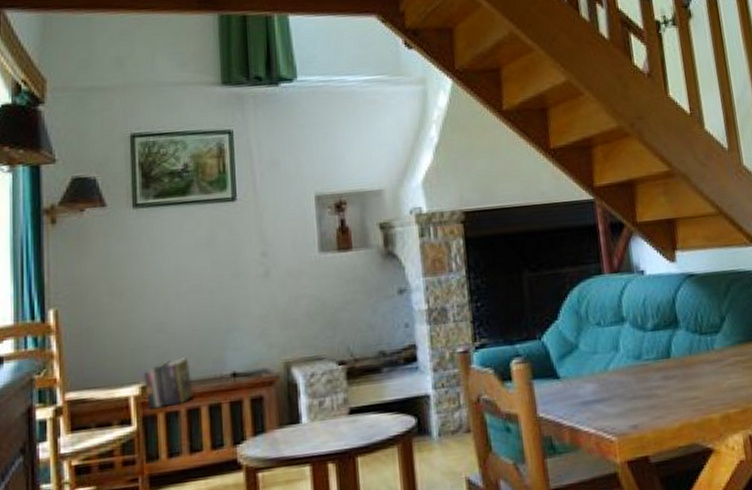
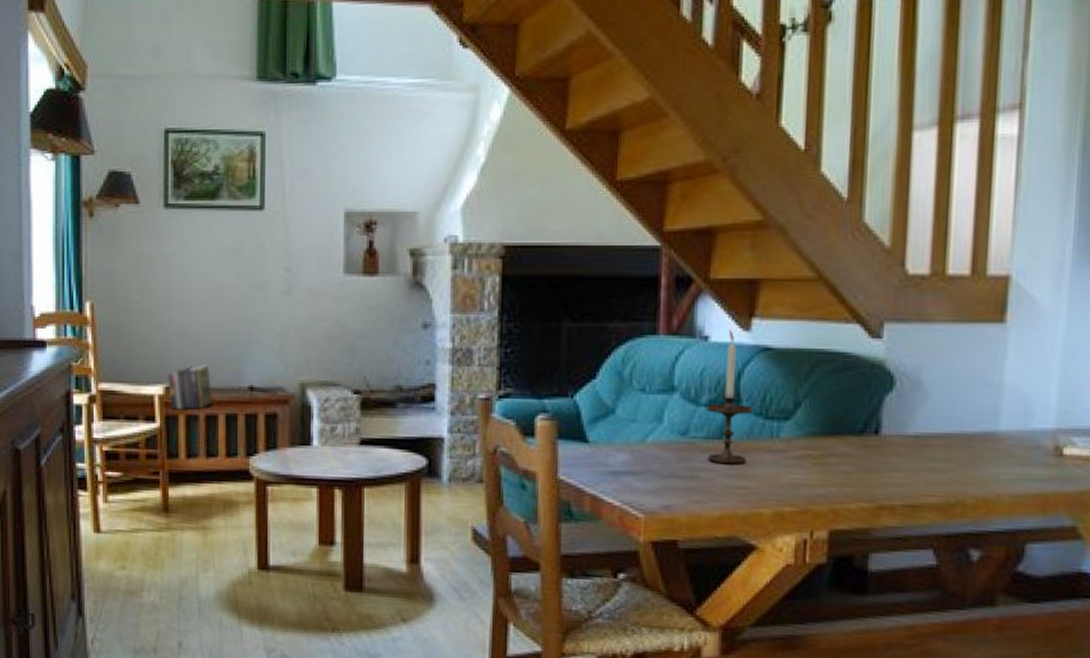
candlestick: none [652,262,692,381] -> present [707,328,753,465]

